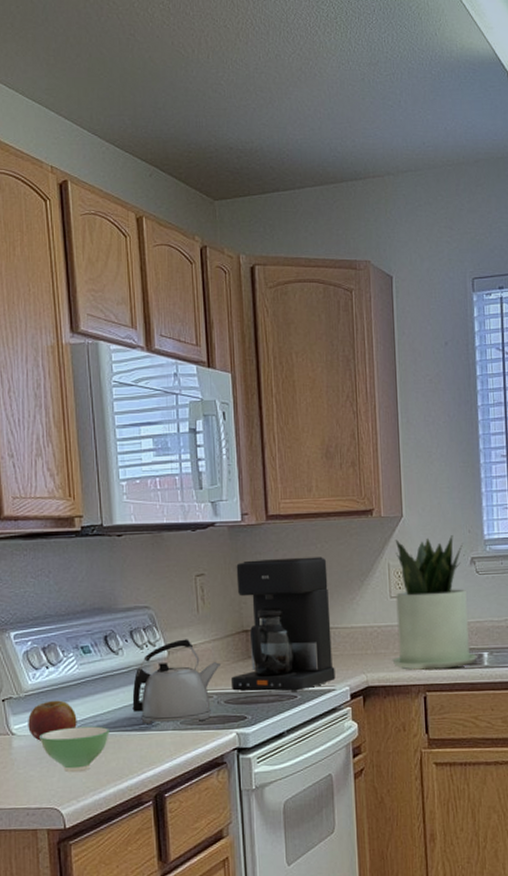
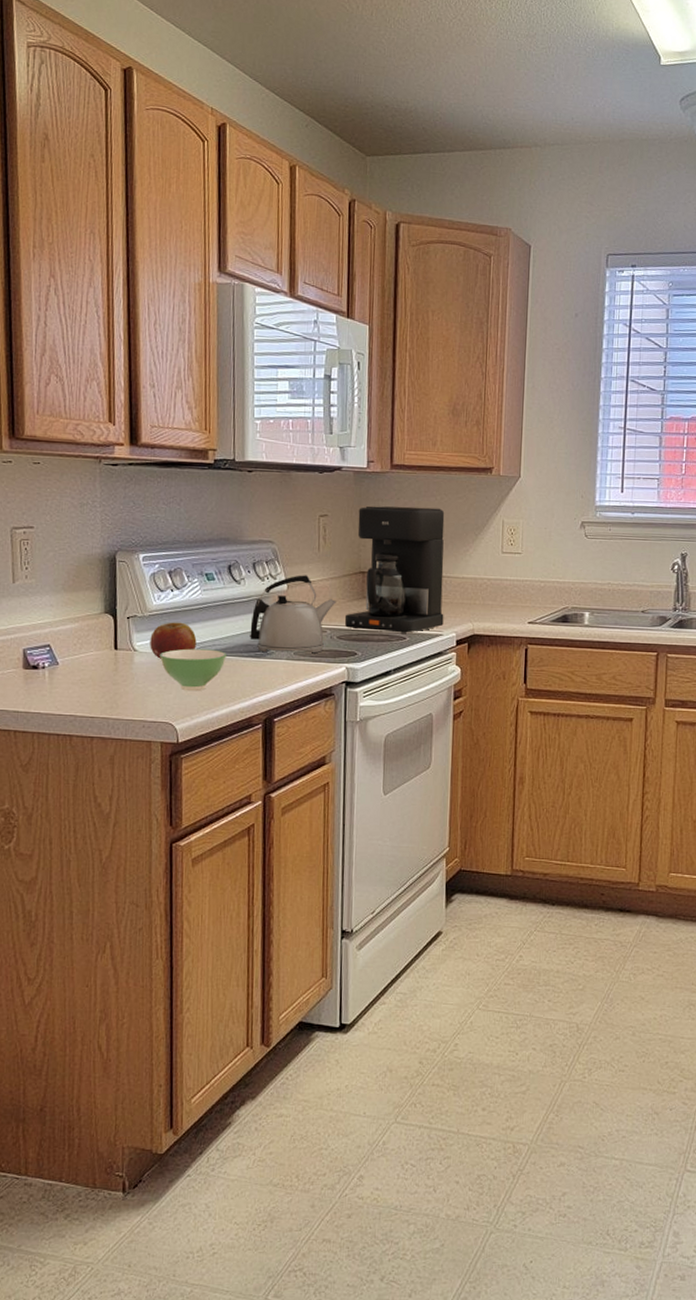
planter: present [391,535,479,670] -> none [497,498,580,625]

